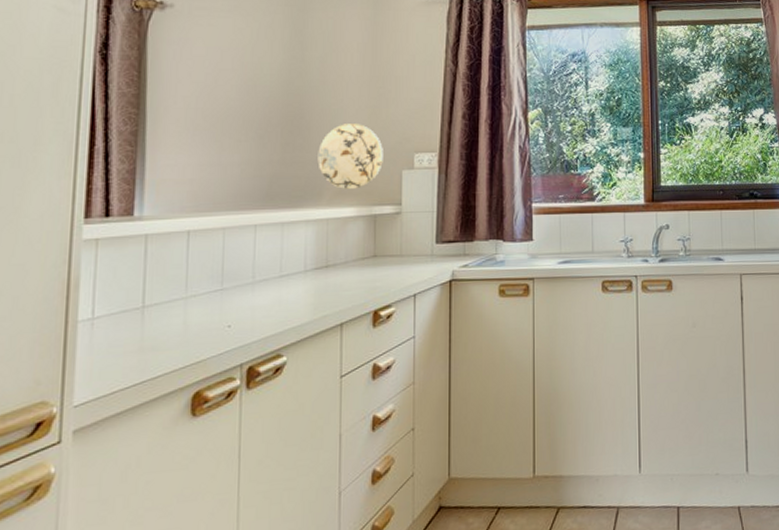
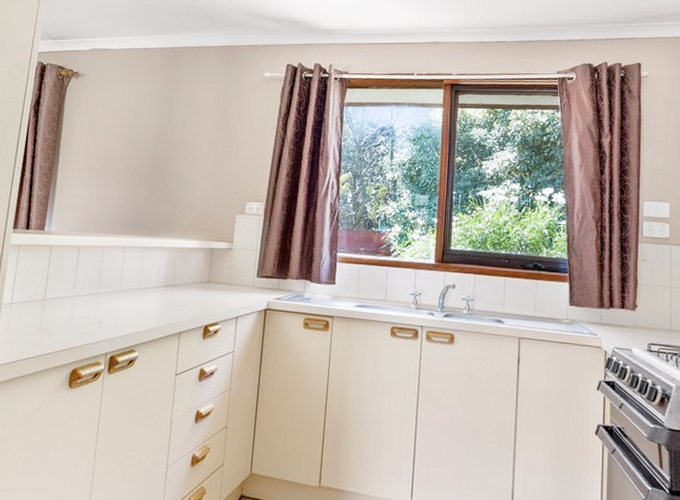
decorative plate: present [317,124,383,190] -> none [173,173,223,227]

